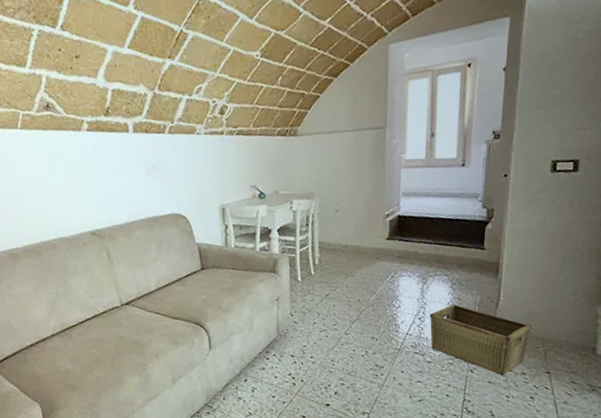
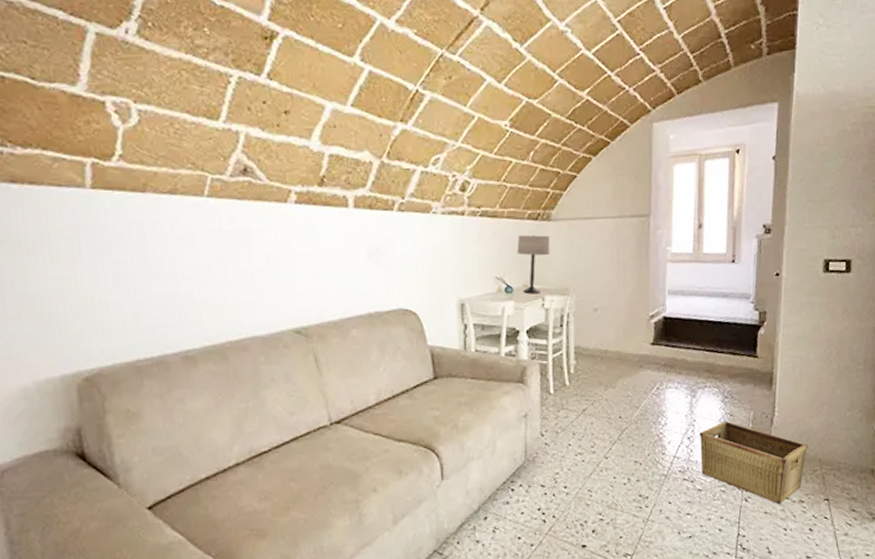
table lamp: none [268,148,297,199] -> present [517,234,550,295]

